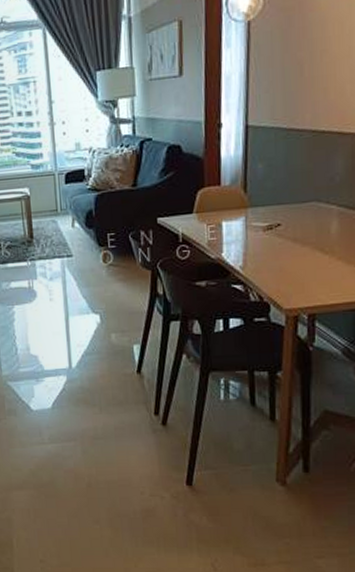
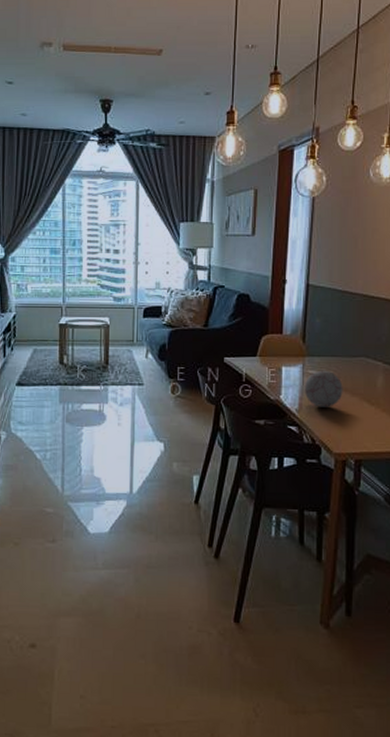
decorative ball: none [248,220,292,262] -> present [304,370,343,407]

